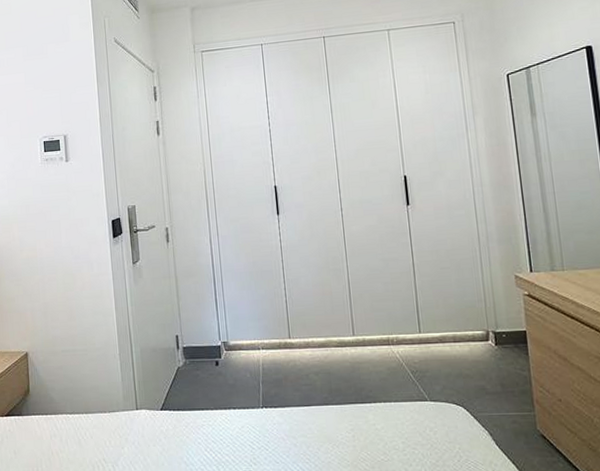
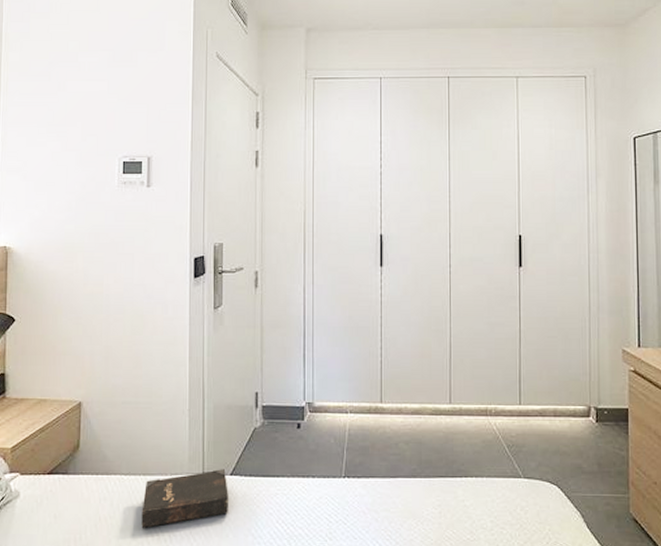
hardback book: none [87,405,162,460] -> present [141,469,228,528]

